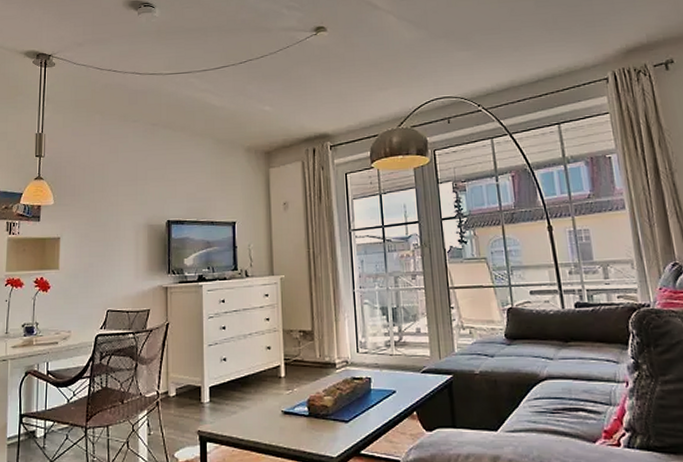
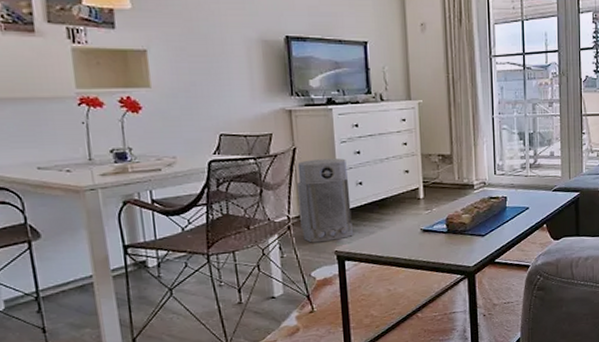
air purifier: none [168,334,217,421] -> present [297,158,354,243]

